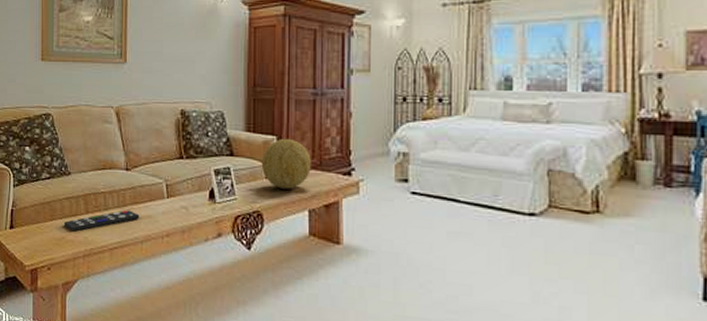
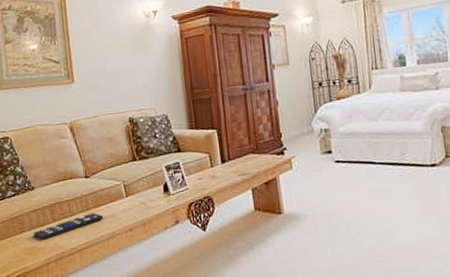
decorative ball: present [261,138,311,189] -> none [205,130,249,174]

